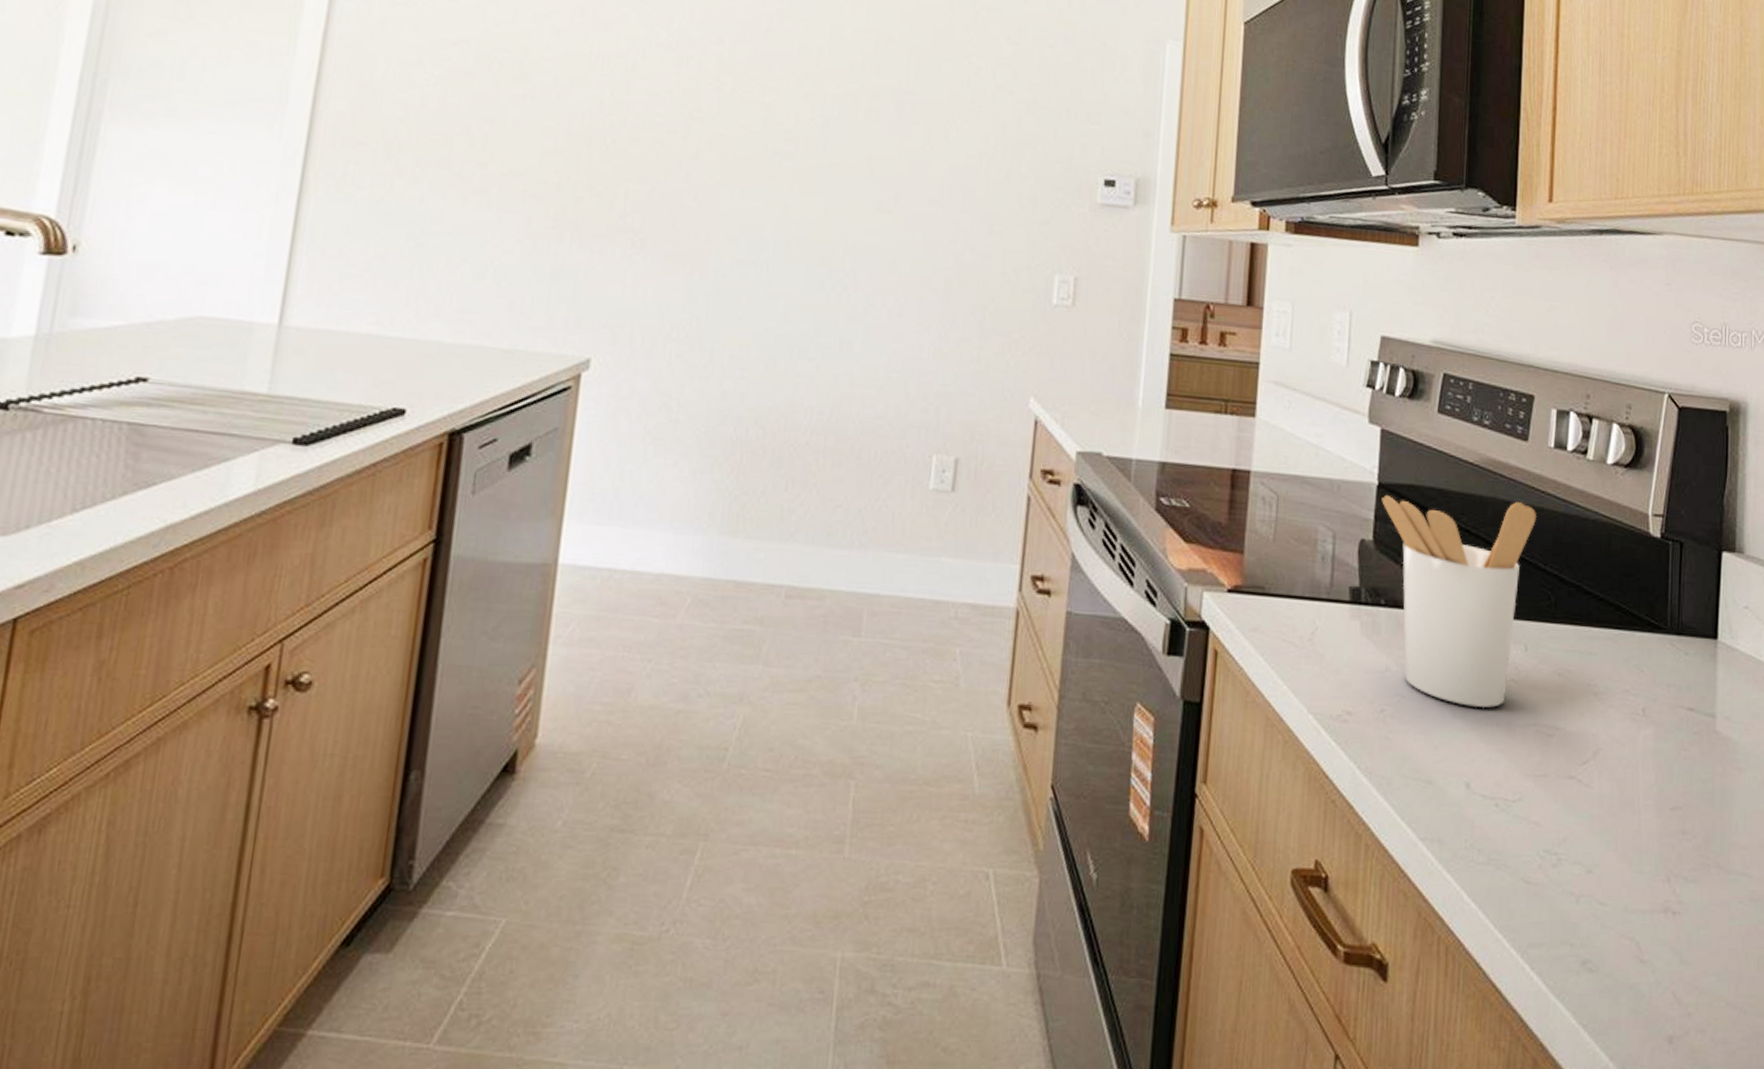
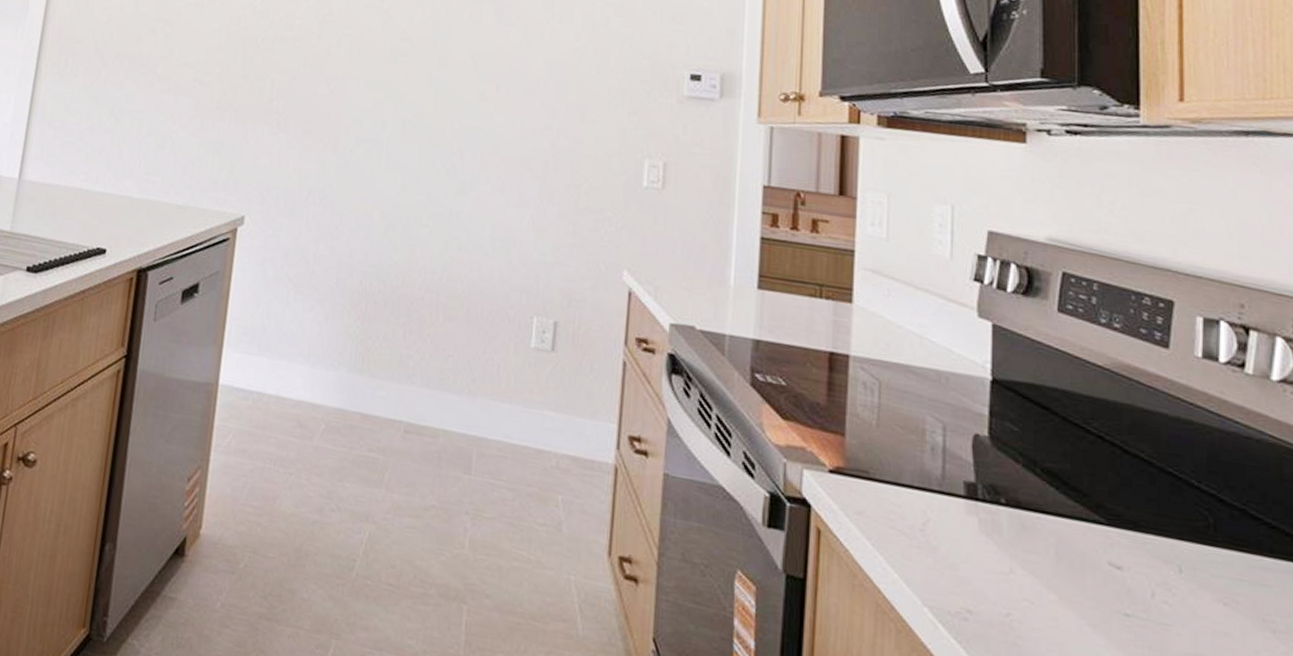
utensil holder: present [1382,494,1537,709] -> none [997,391,1186,629]

